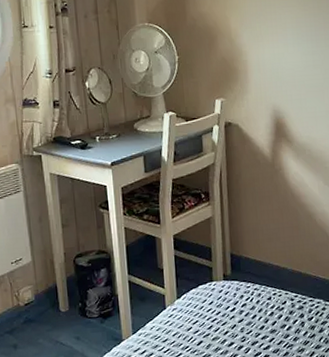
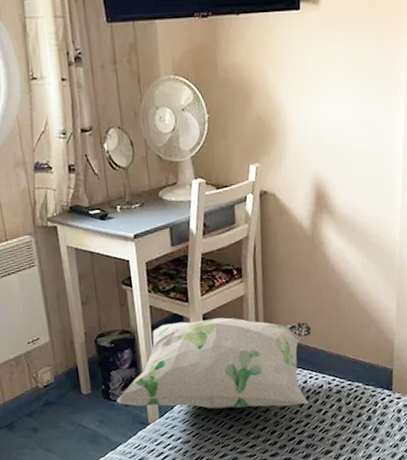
decorative pillow: none [93,238,275,325] -> present [117,317,312,409]

